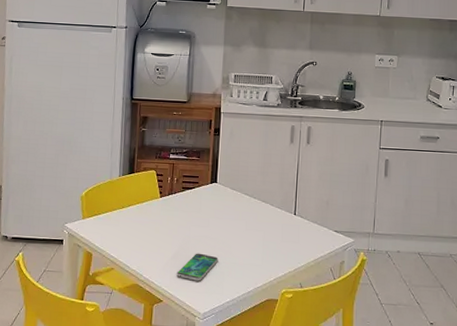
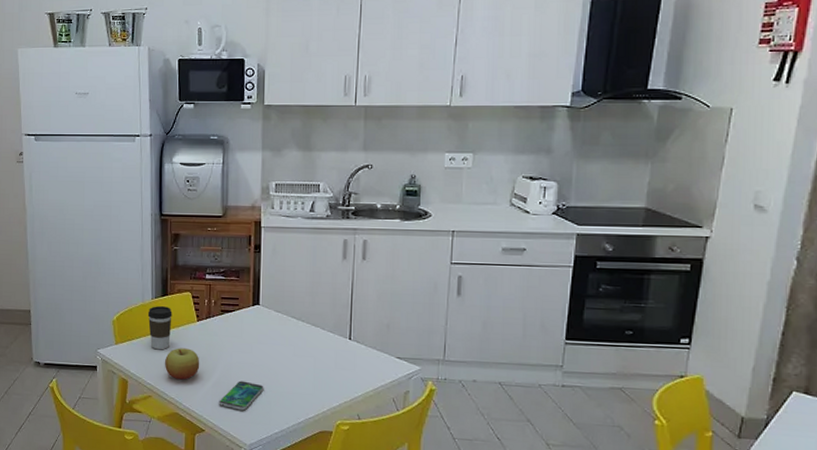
coffee cup: none [114,183,138,224] -> present [147,306,172,350]
apple: none [127,222,161,253] -> present [164,348,200,380]

